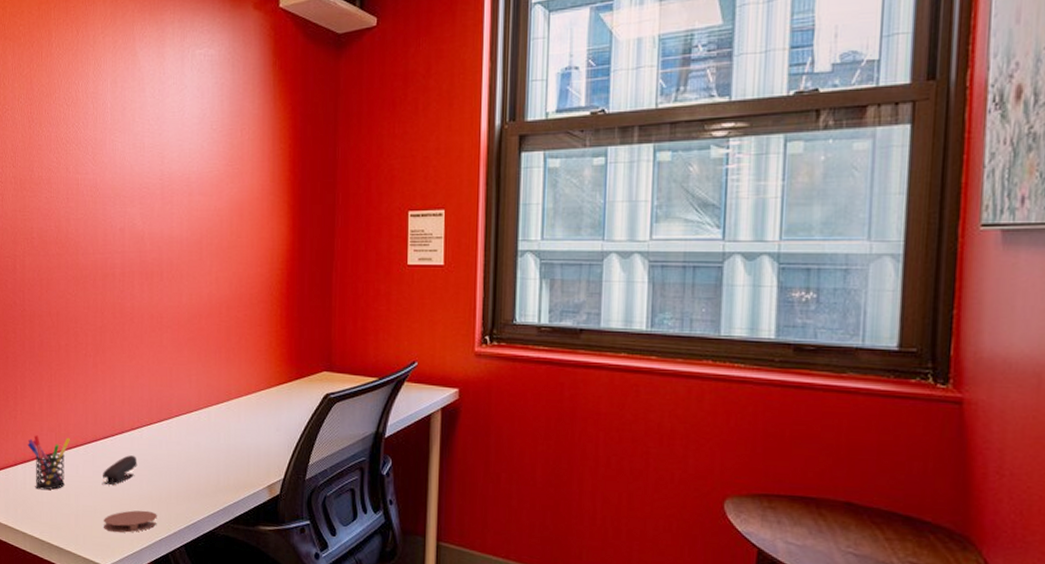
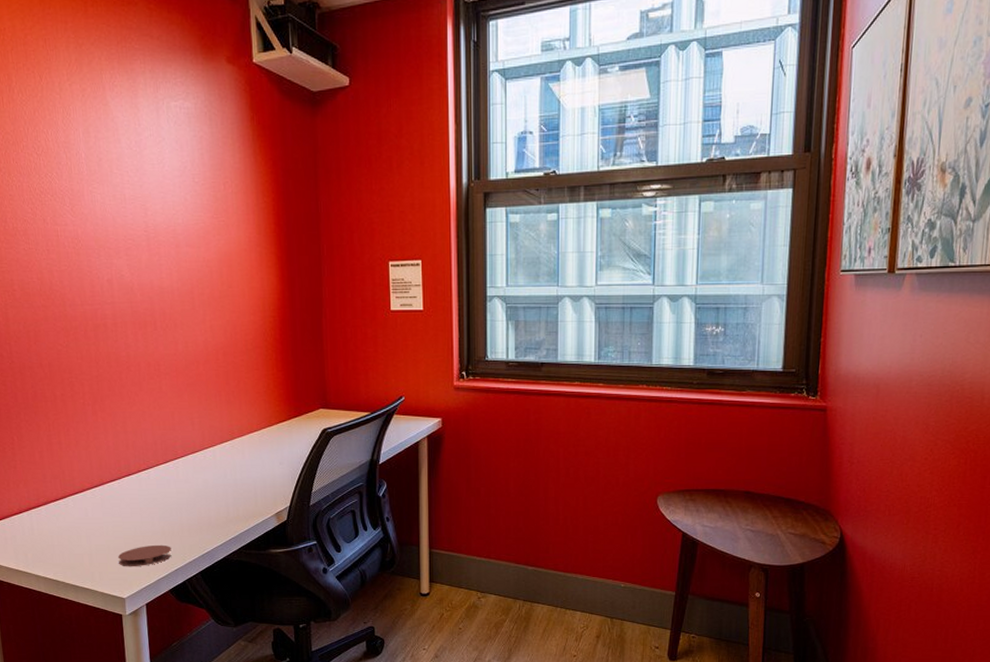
pen holder: present [27,435,71,490] -> none [31,483,77,534]
stapler: present [102,455,137,486] -> none [113,495,147,525]

